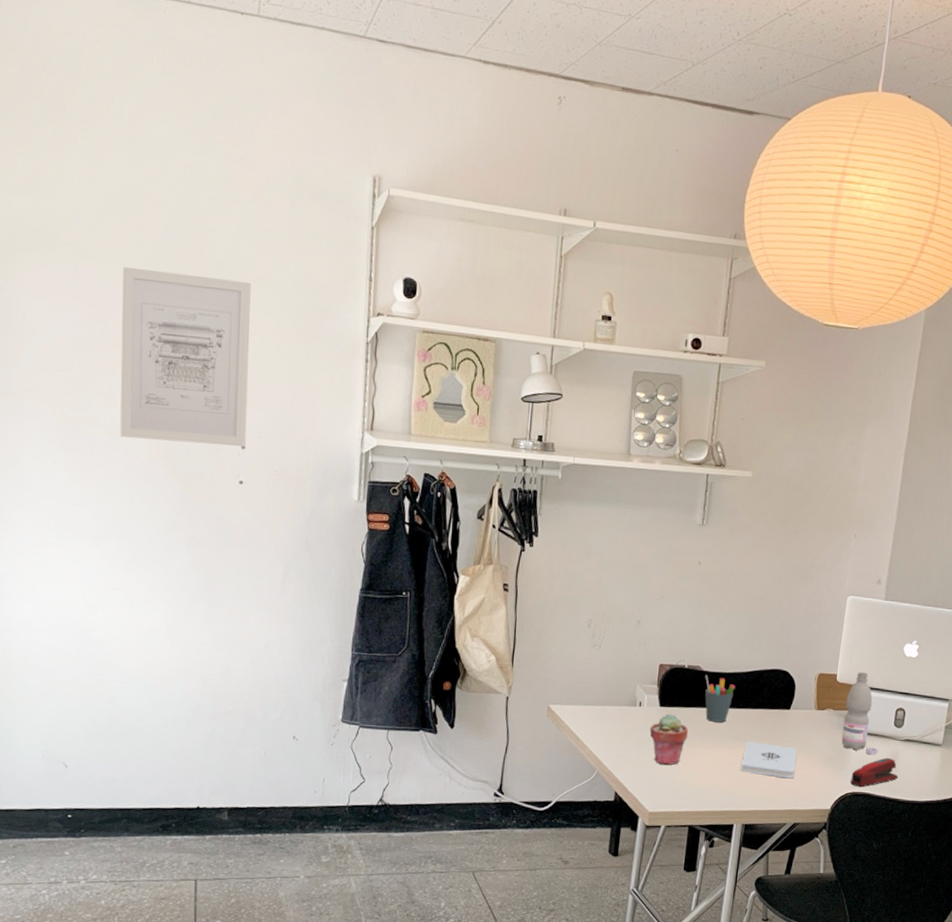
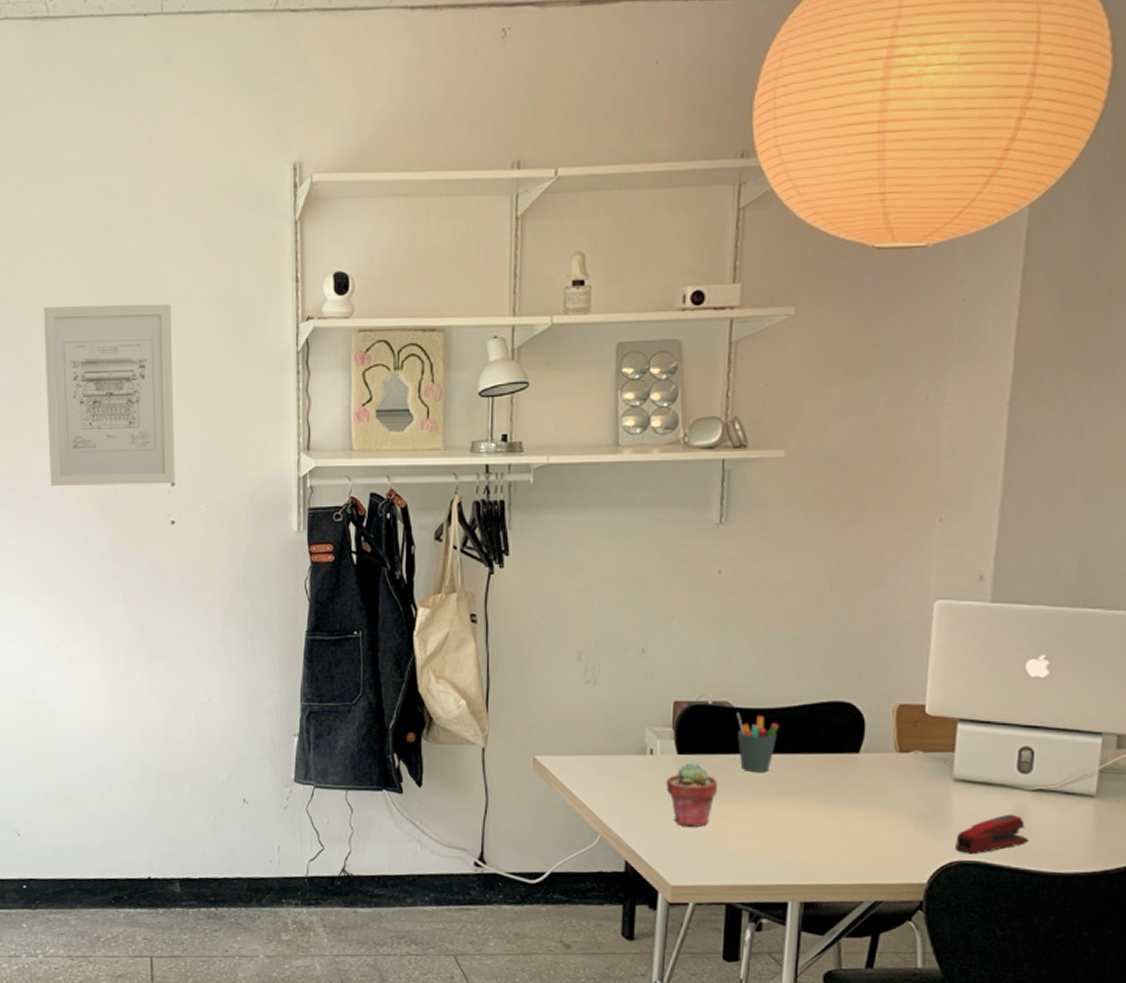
notepad: present [740,742,797,779] -> none [793,796,872,844]
water bottle: present [841,672,878,755] -> none [938,700,995,811]

